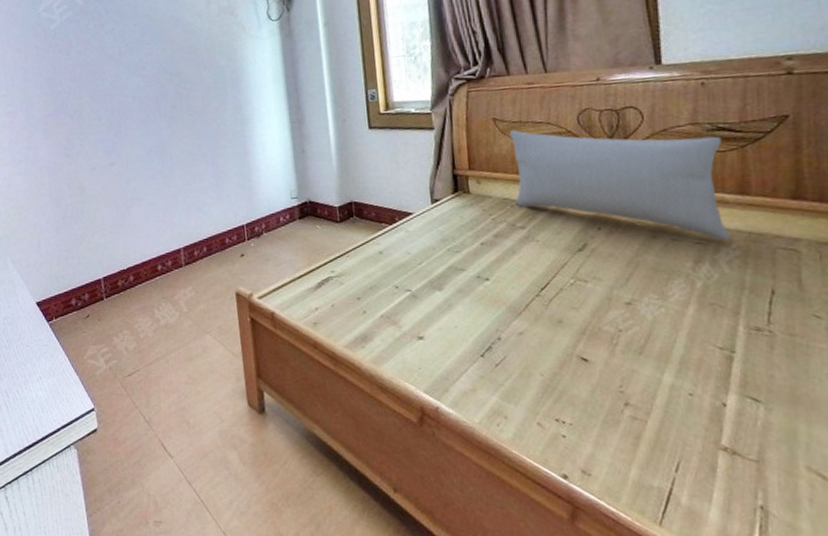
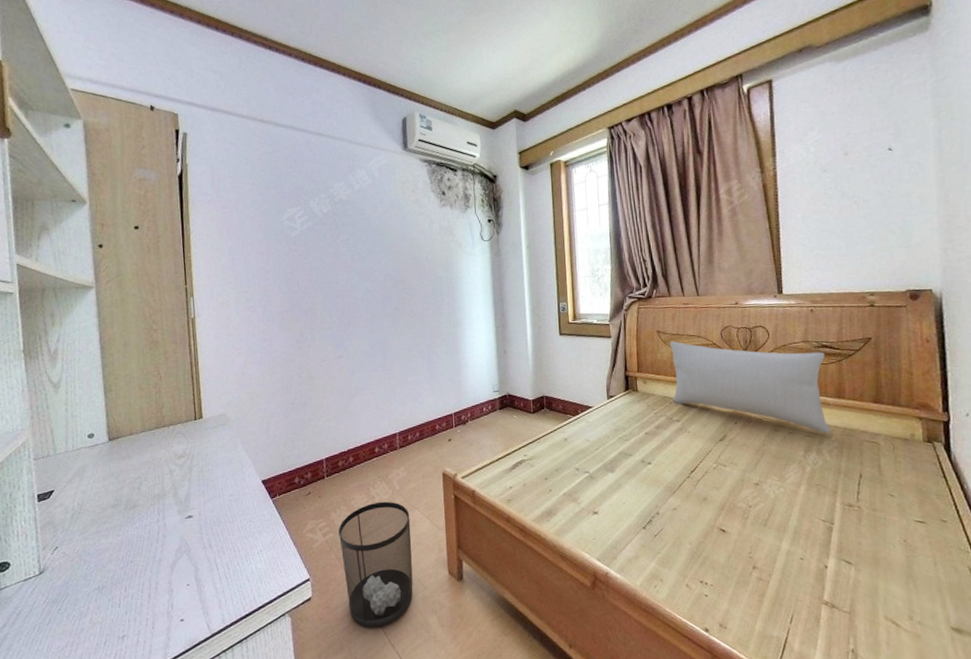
waste bin: none [122,324,209,463] -> present [338,501,413,628]

